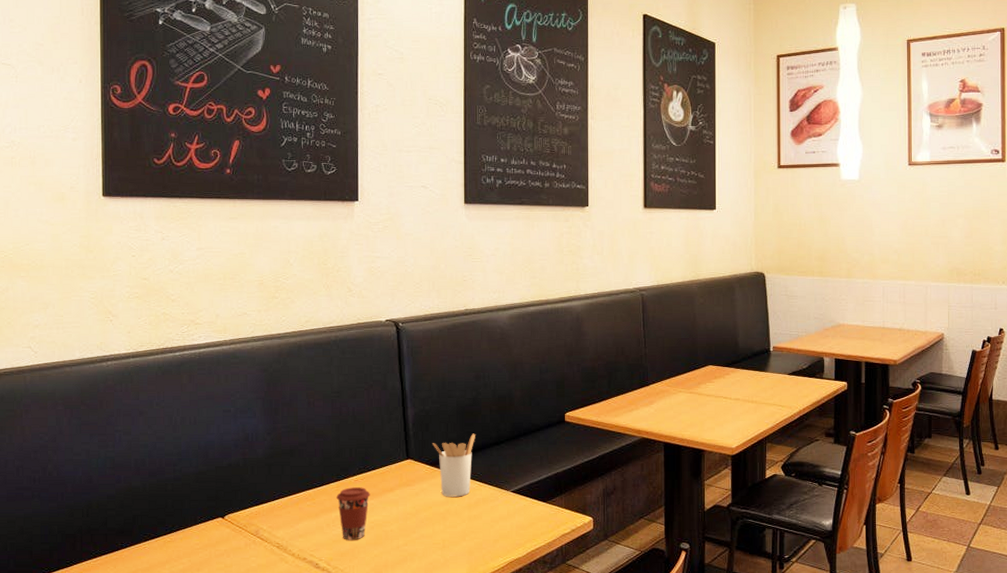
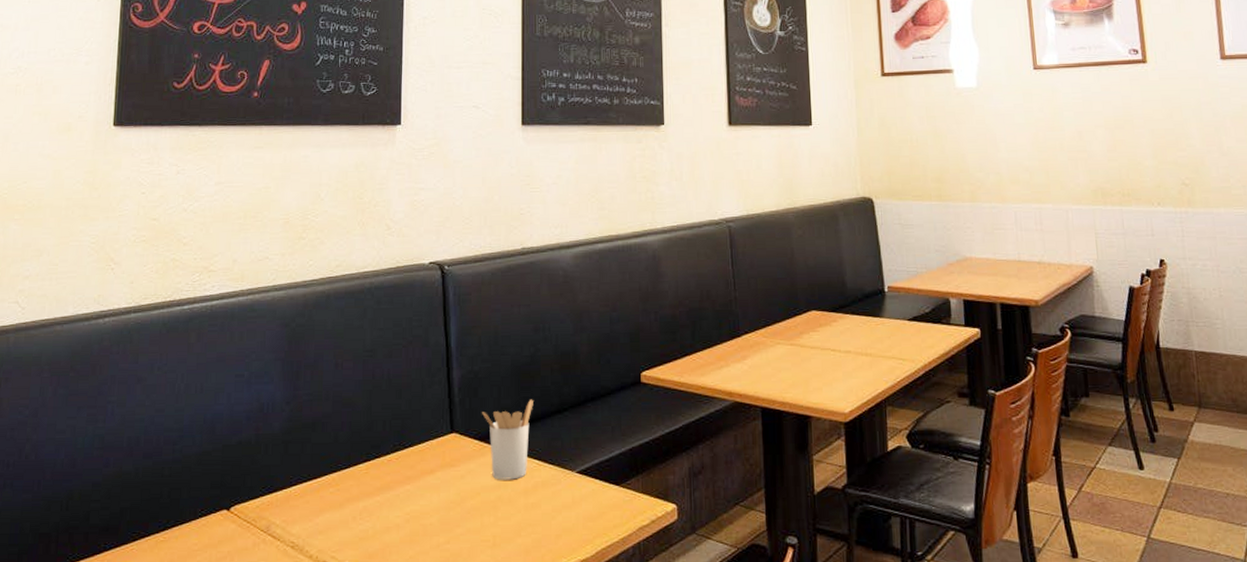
coffee cup: present [336,487,371,540] -> none [365,469,406,537]

